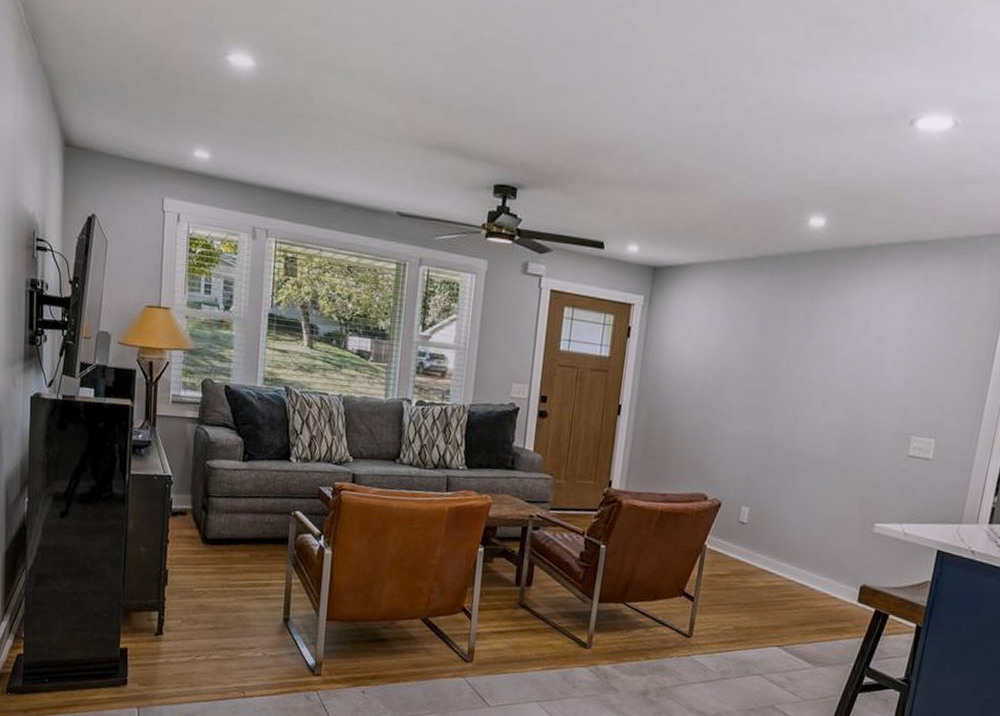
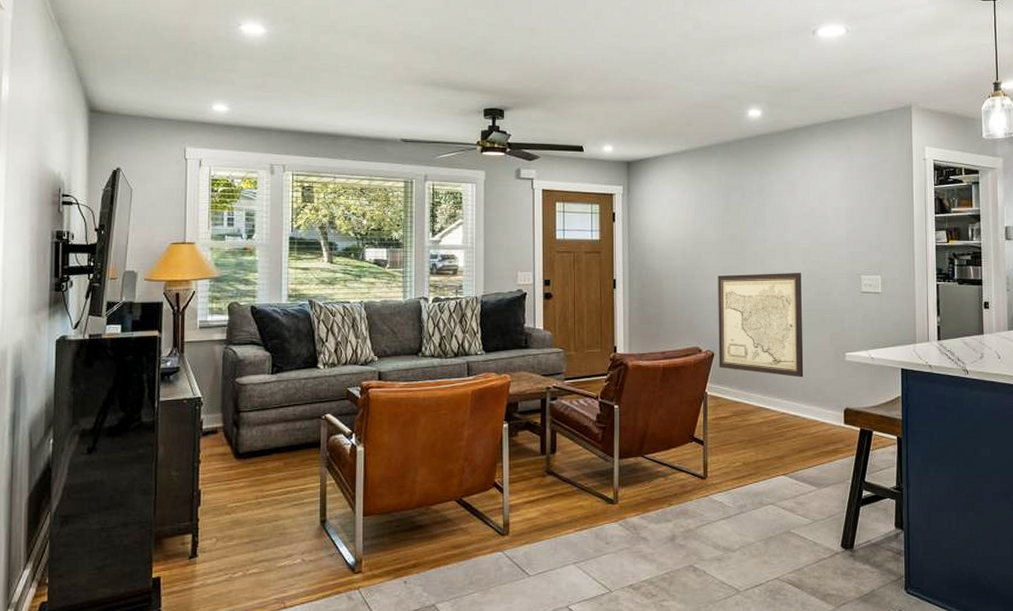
wall art: none [724,415,839,544] -> present [718,273,804,378]

